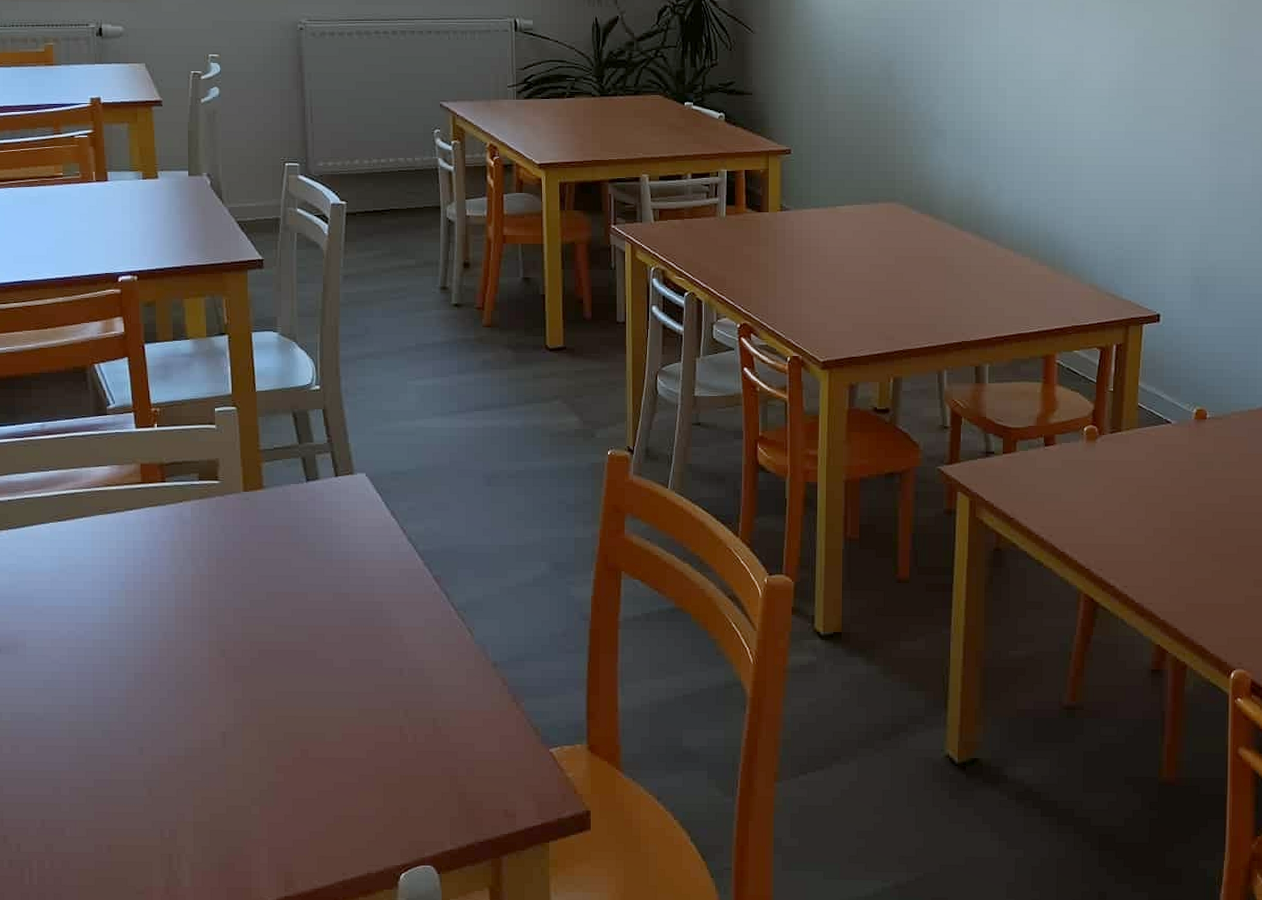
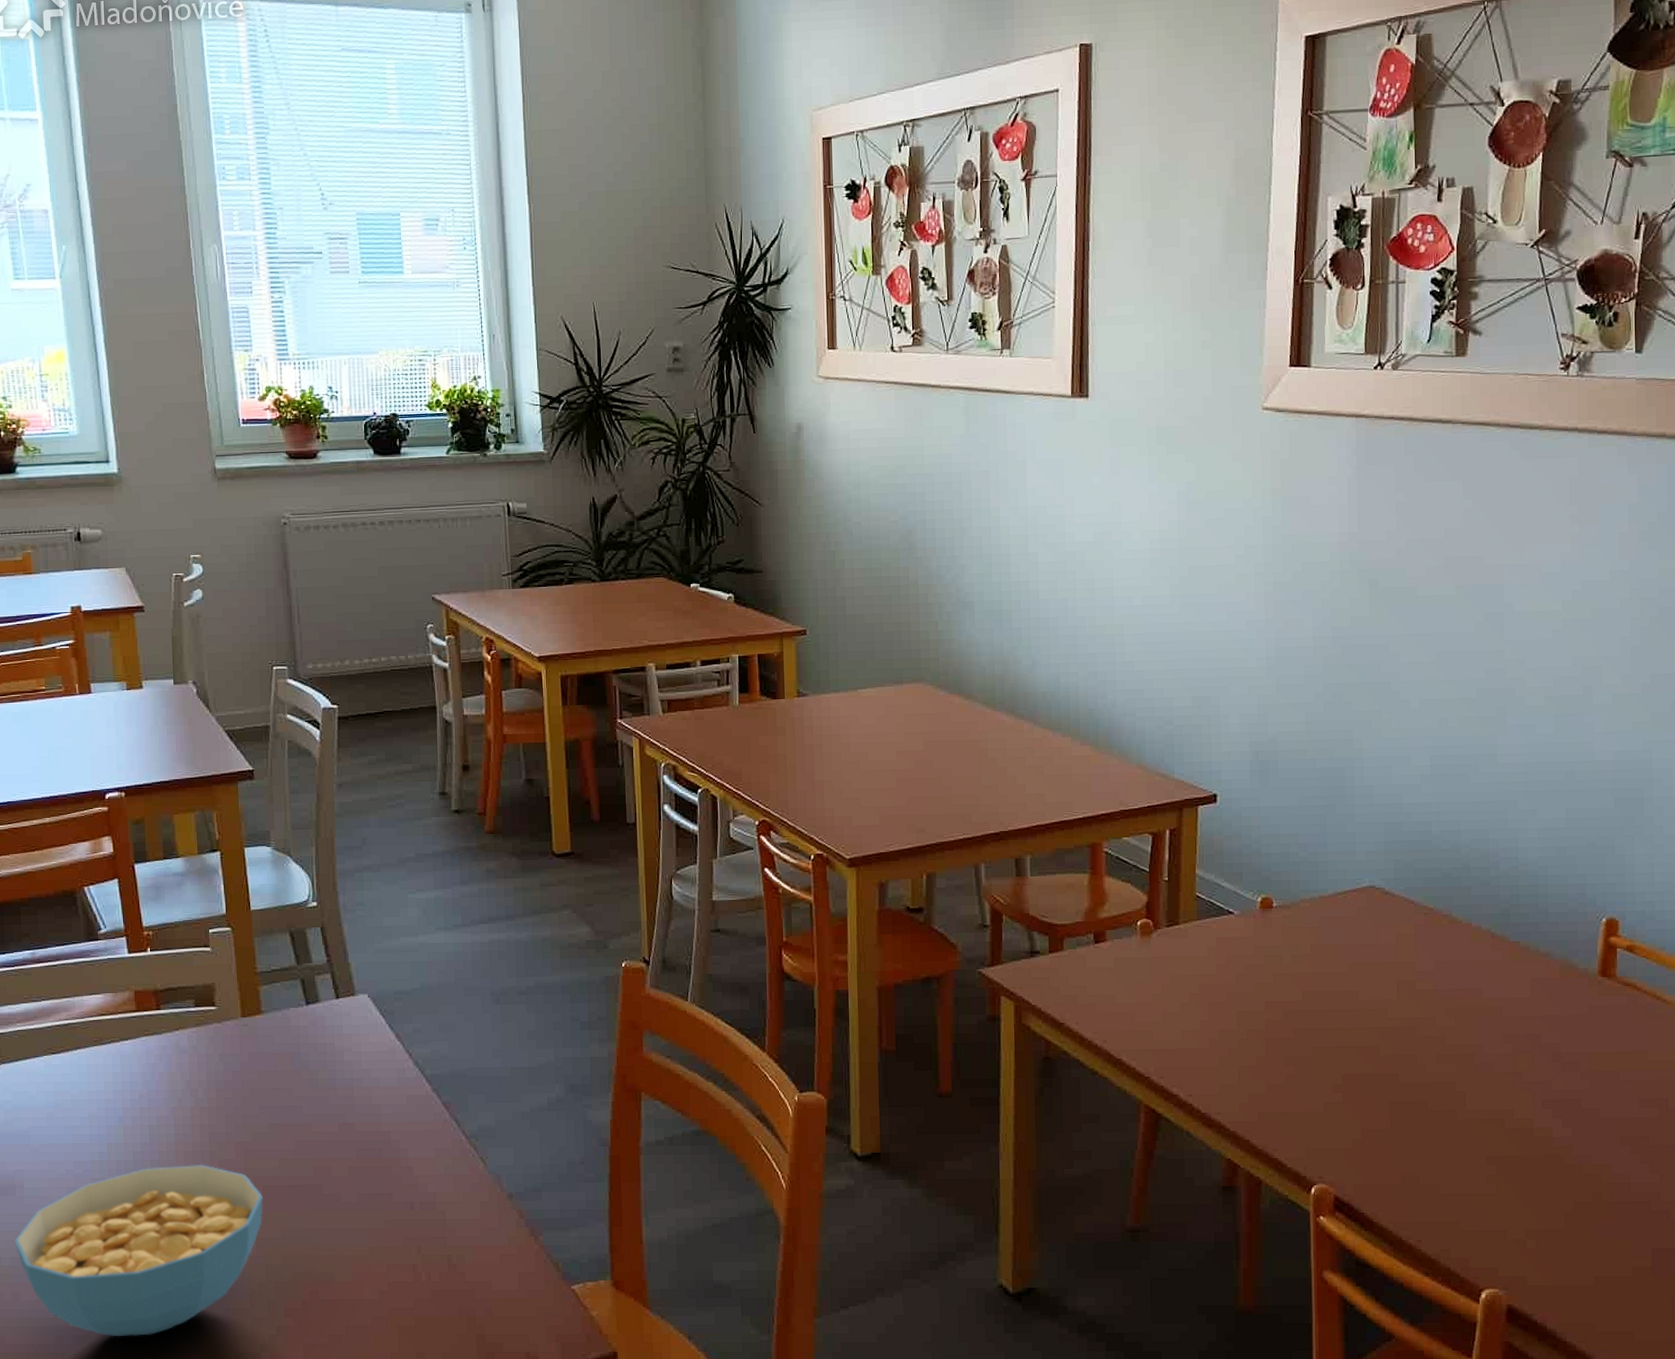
cereal bowl: none [15,628,258,789] -> present [14,1164,263,1337]

